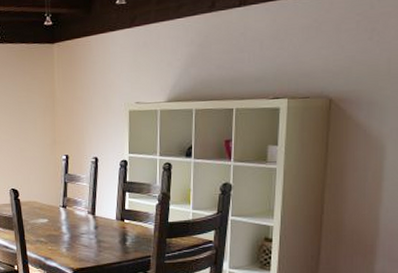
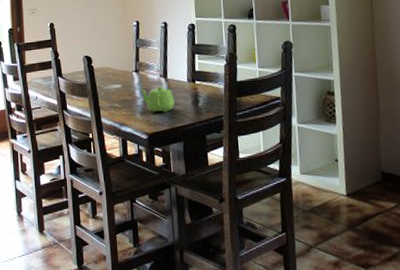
teapot: none [66,223,101,249] -> present [139,86,174,113]

